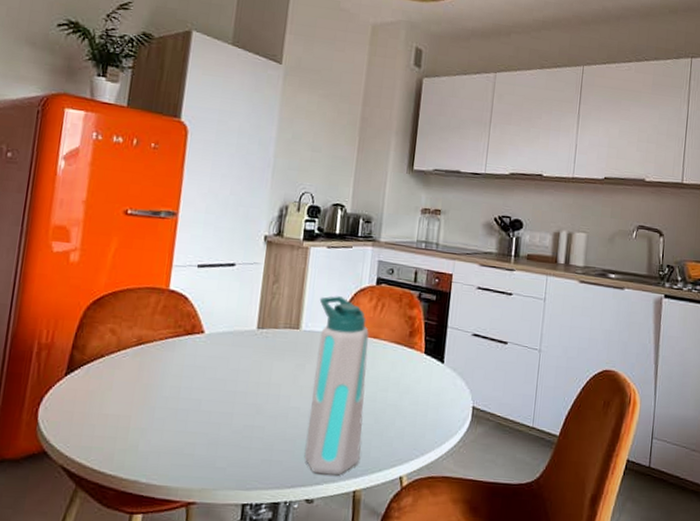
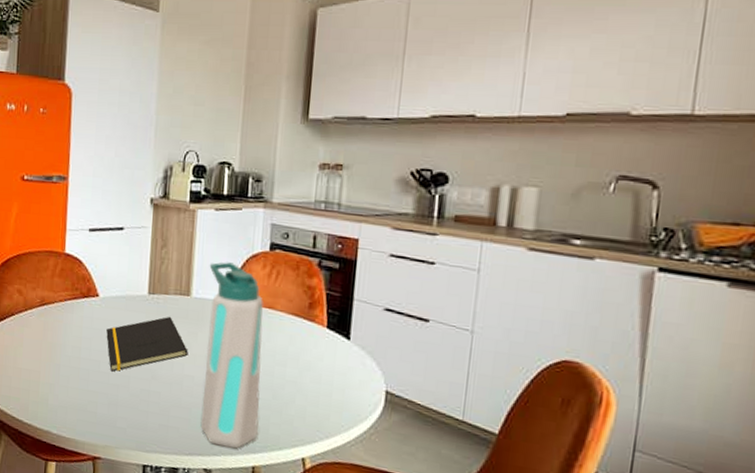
notepad: none [210,349,296,410] -> present [106,316,188,372]

